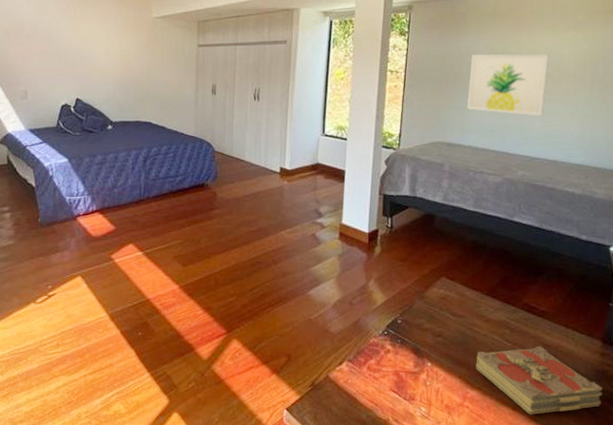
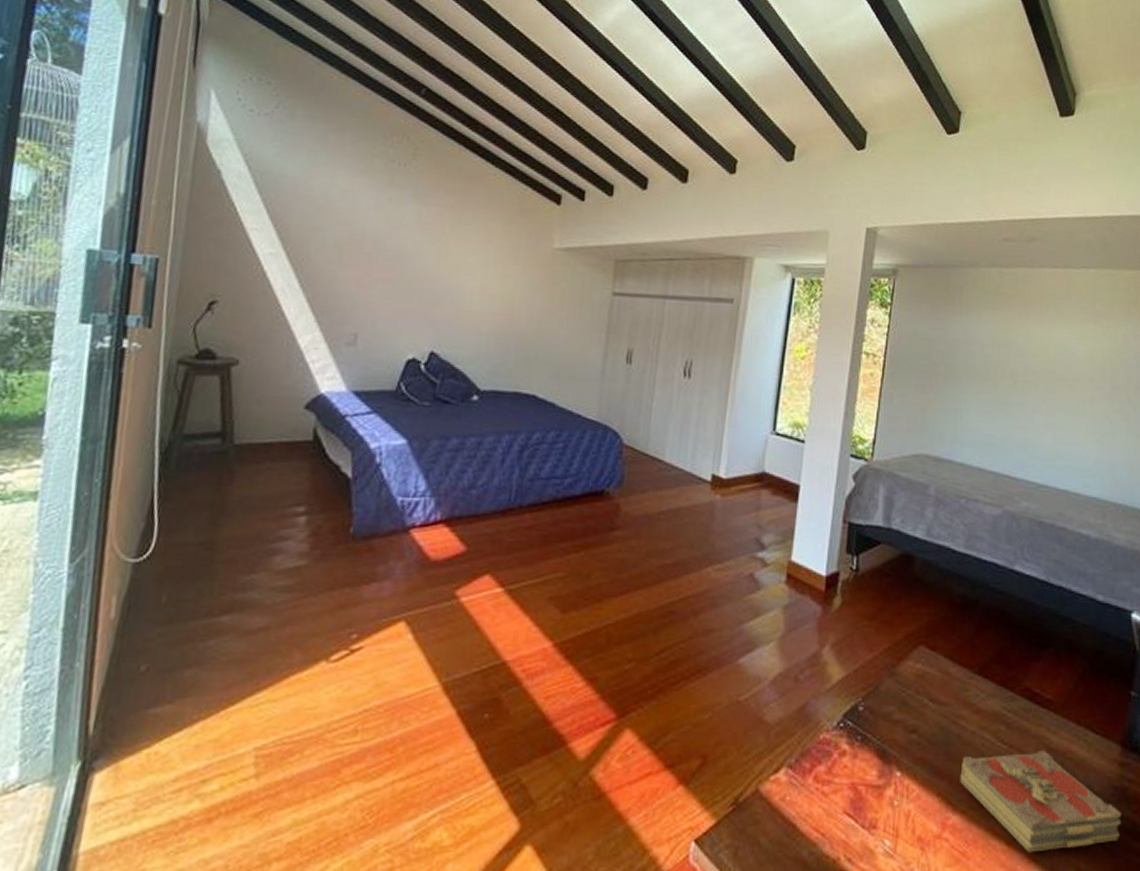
wall art: present [466,54,550,116] -> none [960,341,1062,430]

